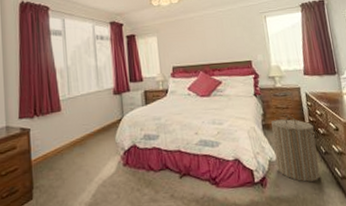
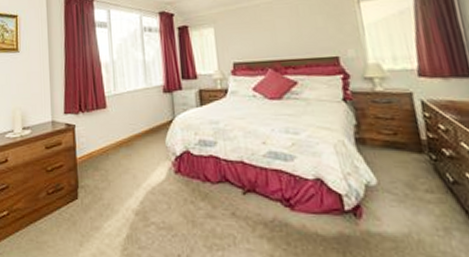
laundry hamper: present [271,115,321,182] -> none [368,128,446,218]

